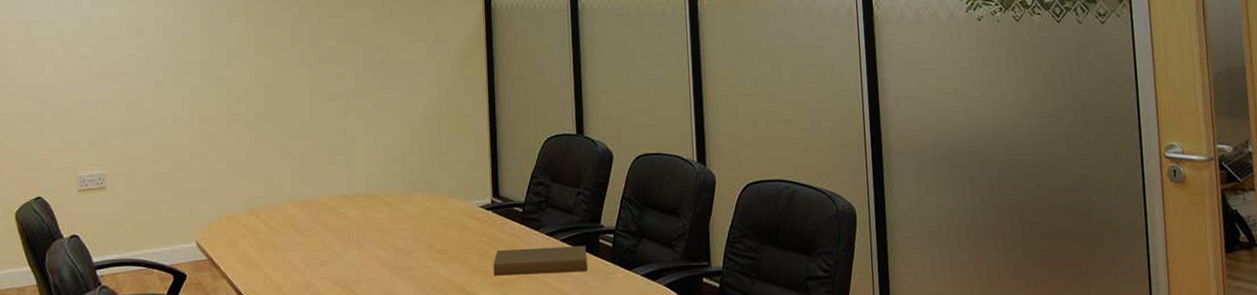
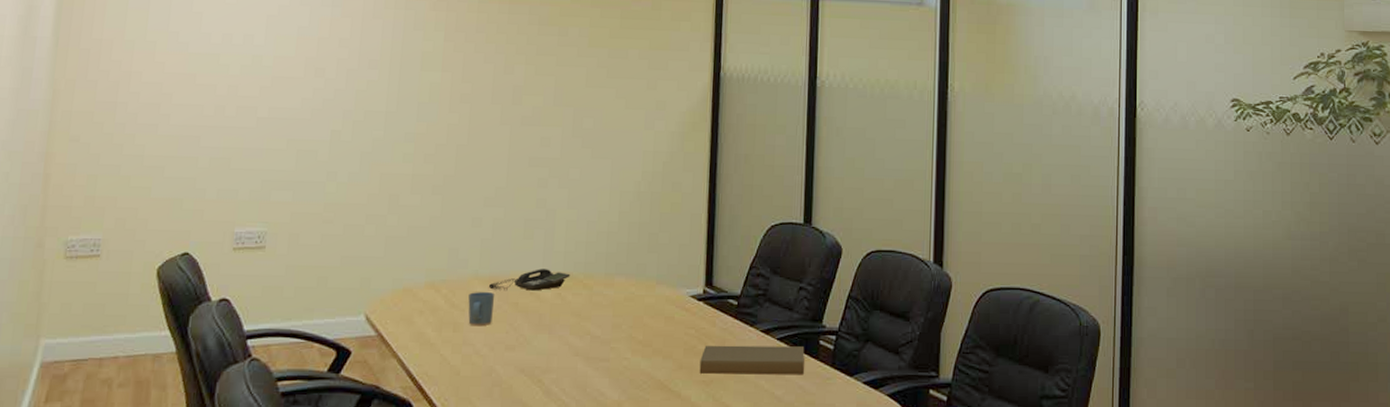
mug: none [285,214,308,245] -> present [468,291,495,325]
telephone: none [302,190,372,212] -> present [489,269,571,291]

